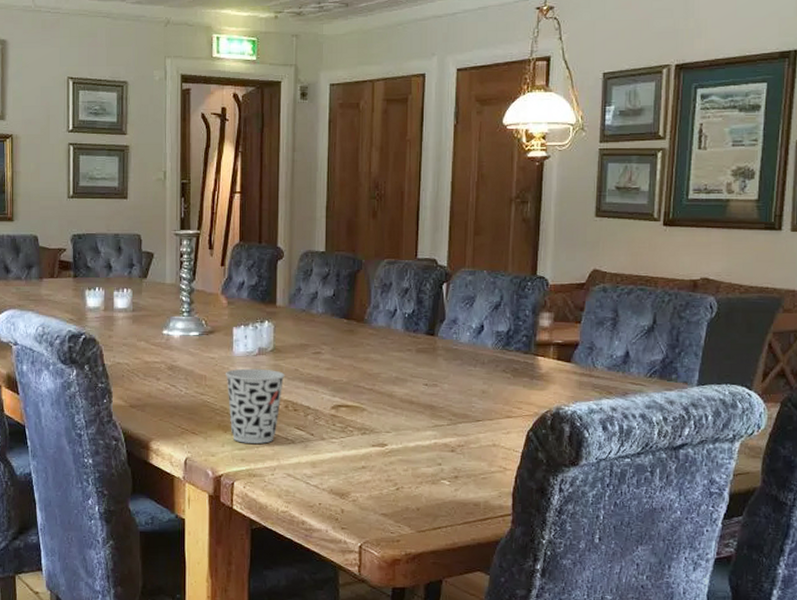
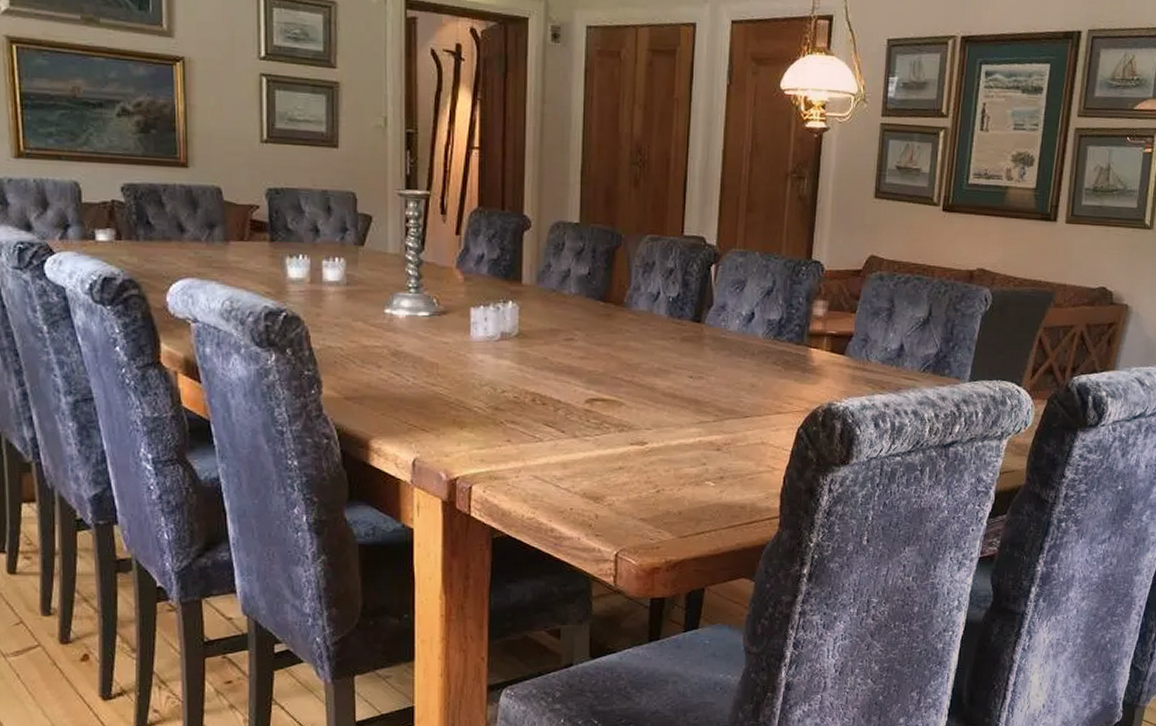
cup: present [226,368,285,444] -> none [462,355,532,442]

